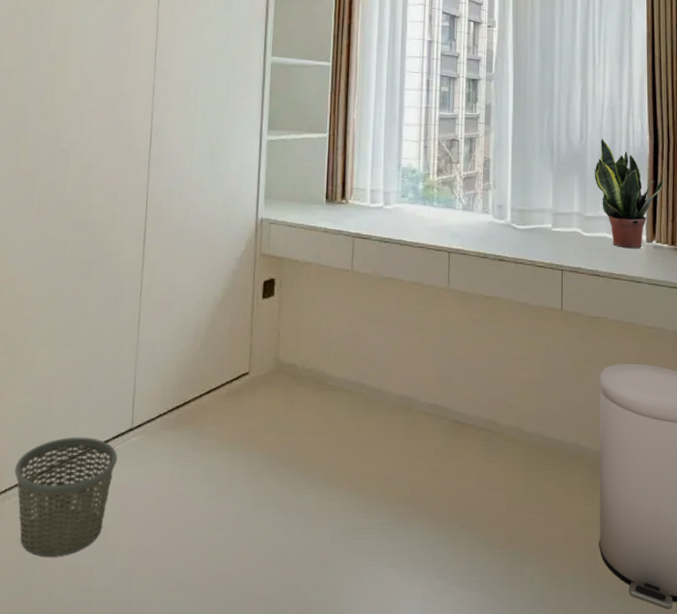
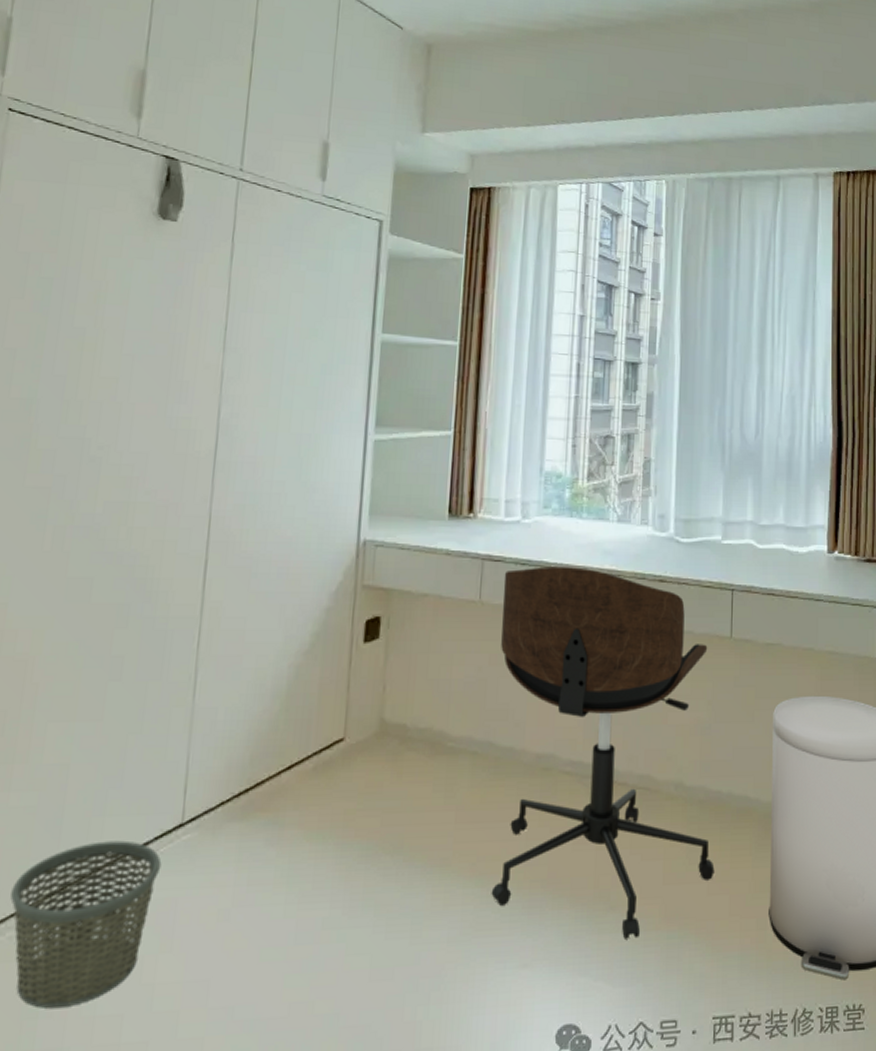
office chair: none [365,244,551,553] -> present [491,567,715,939]
potted plant: present [594,138,664,249] -> none [770,432,848,562]

